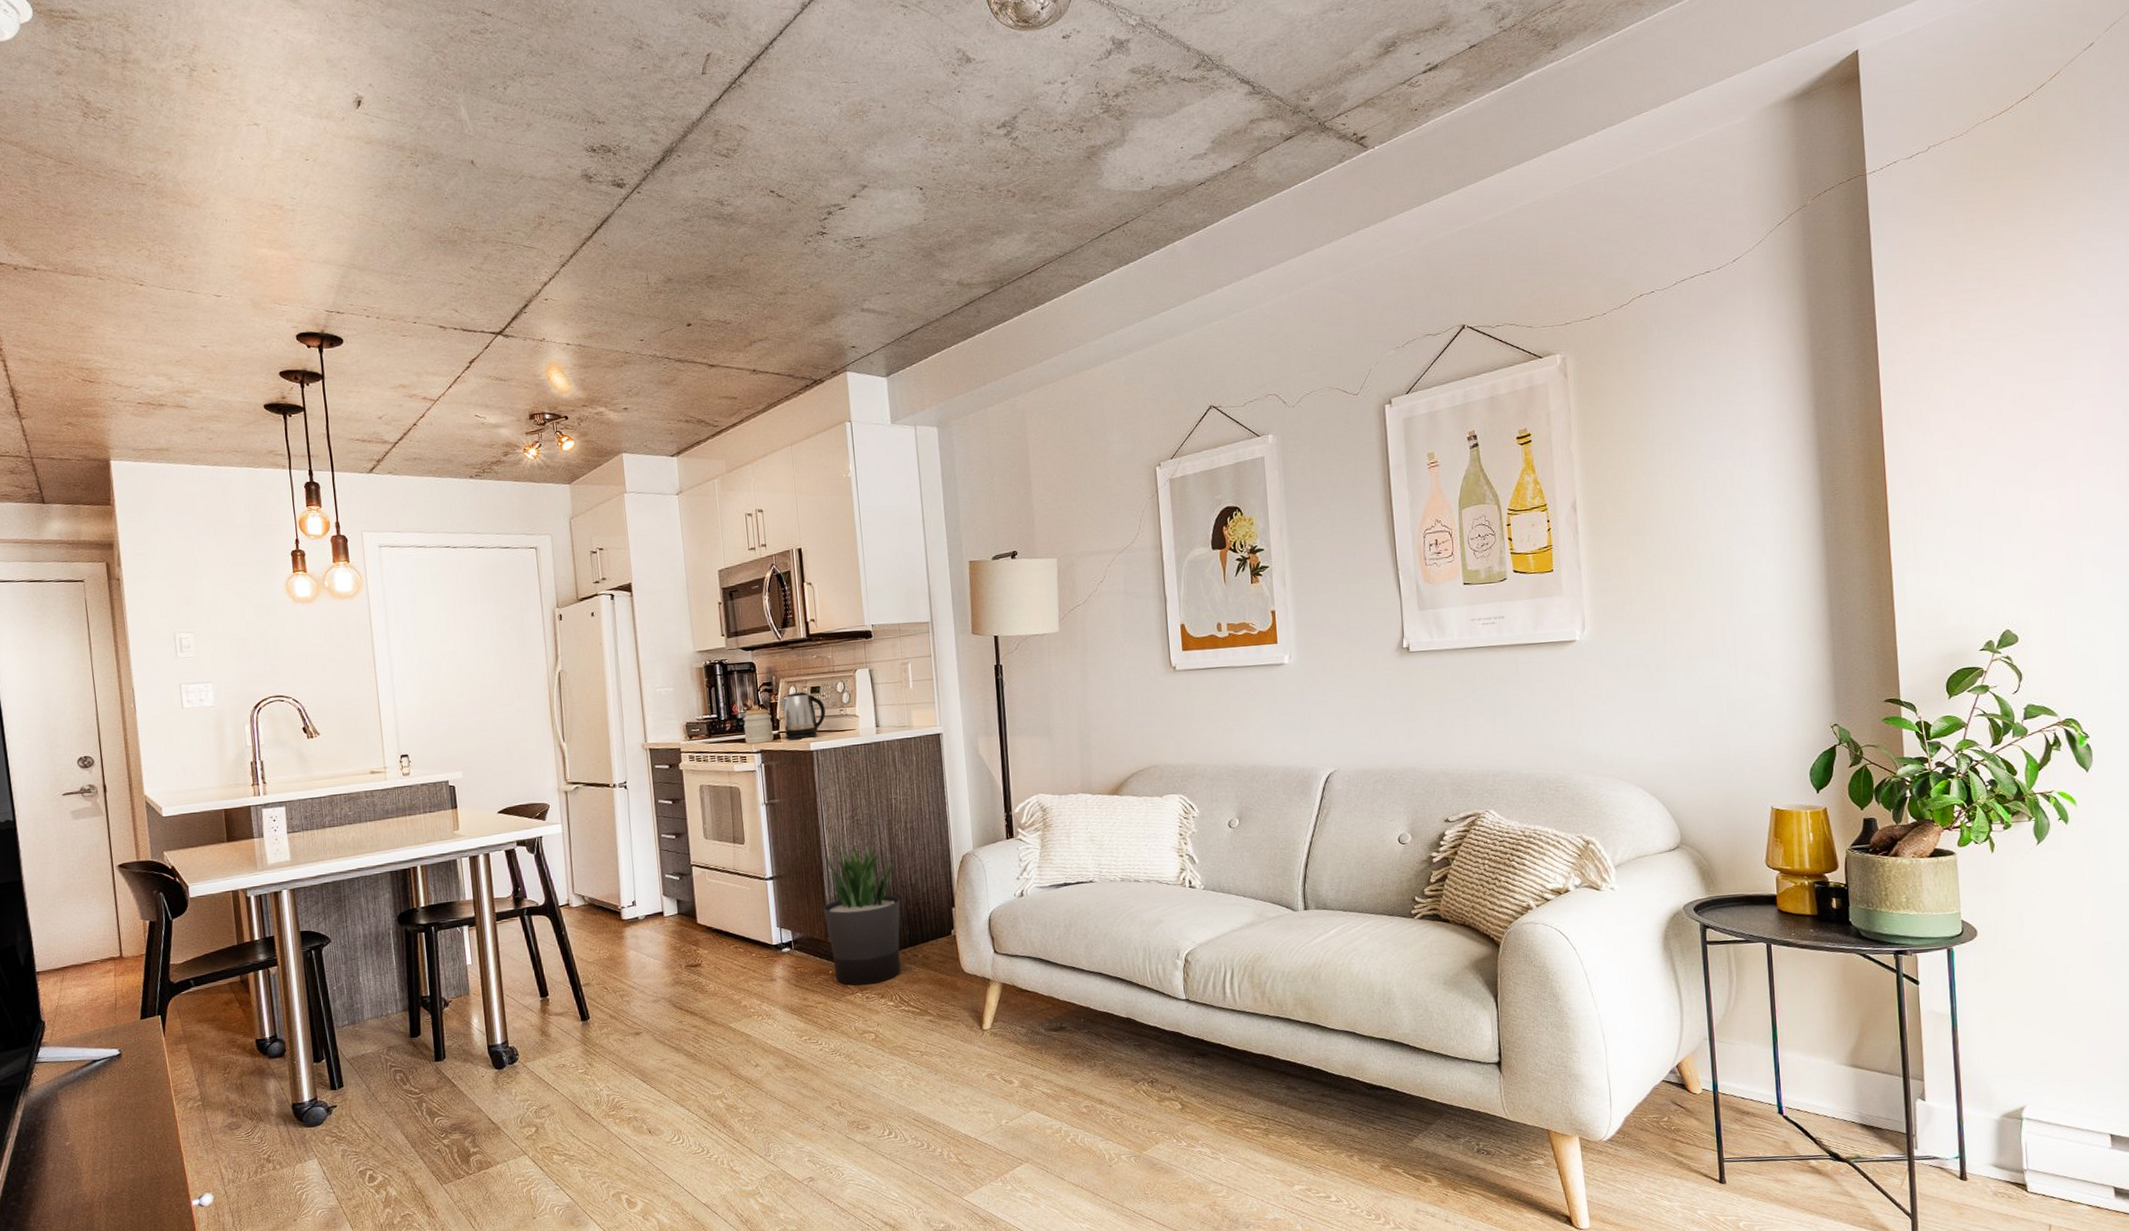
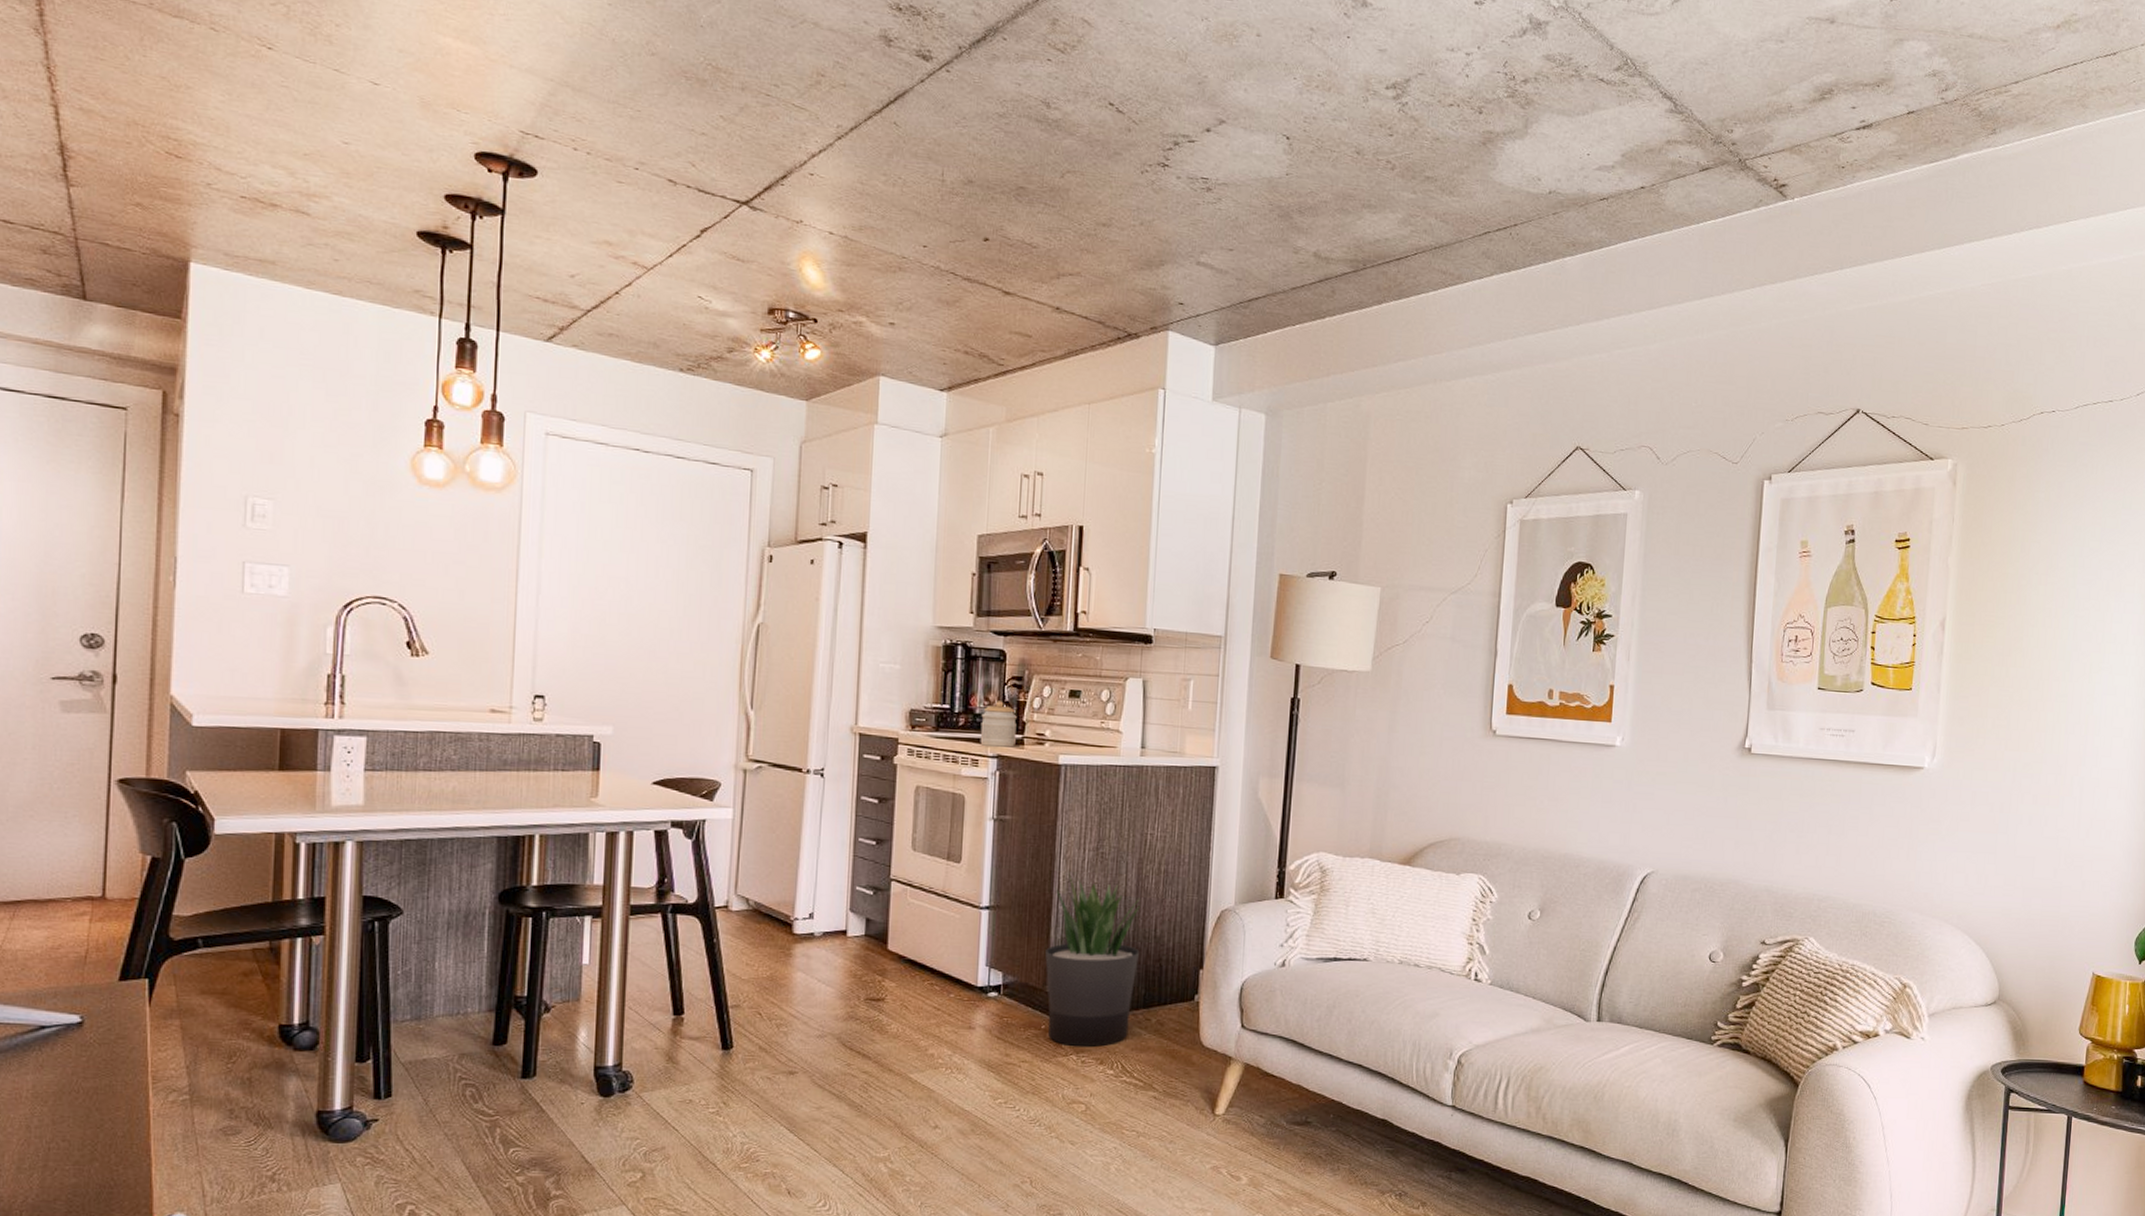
kettle: present [779,691,826,740] -> none [1030,692,1084,750]

